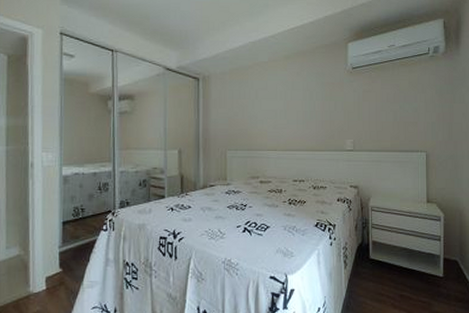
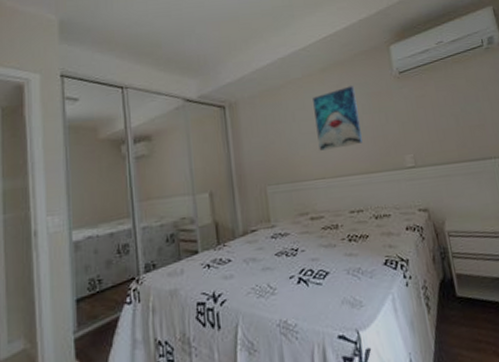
wall art: none [275,74,312,127] -> present [313,86,362,151]

